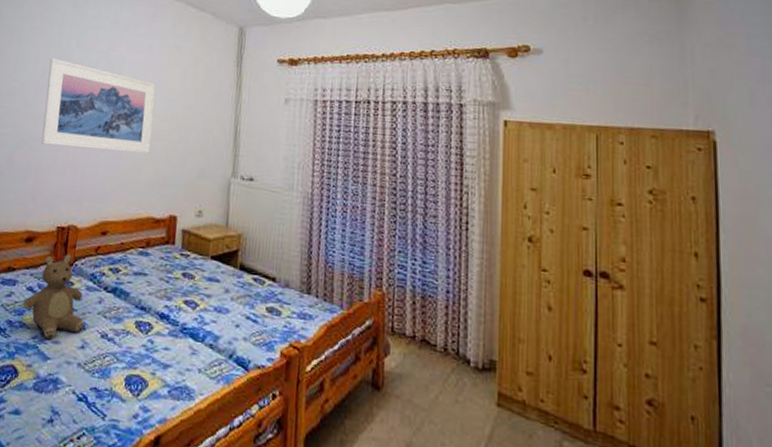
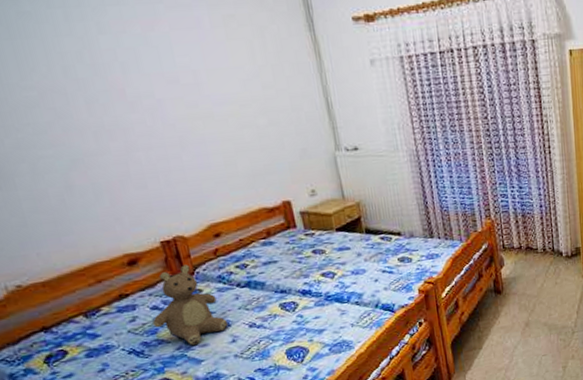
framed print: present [41,57,156,155] -> none [67,50,240,159]

